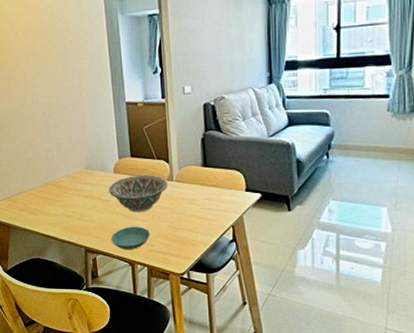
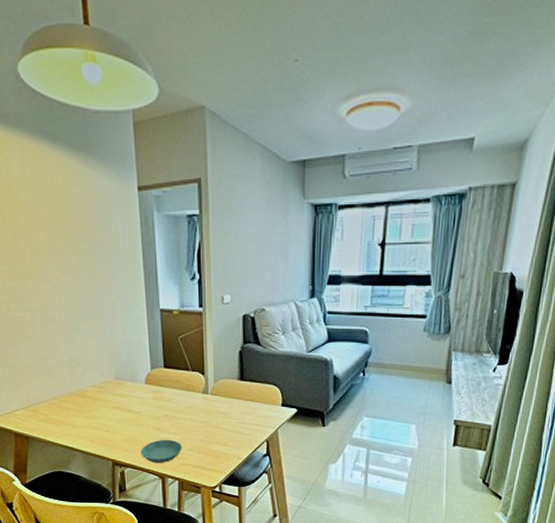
decorative bowl: present [109,174,169,212] -> none [139,386,203,425]

